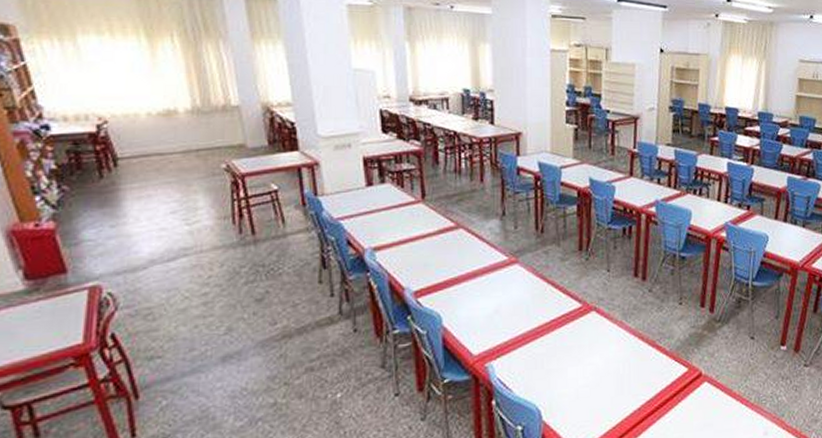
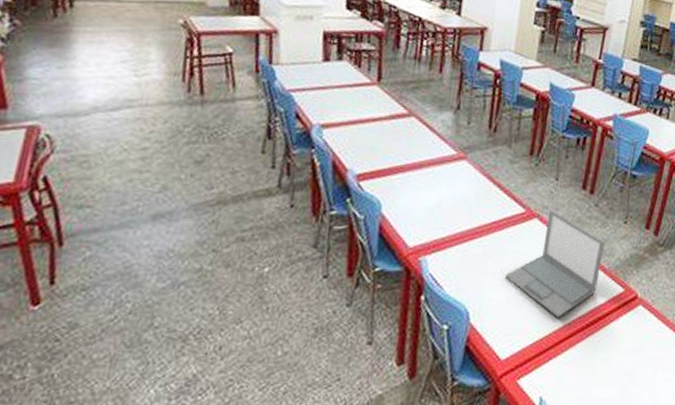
laptop: none [570,301,664,405] -> present [504,210,605,318]

